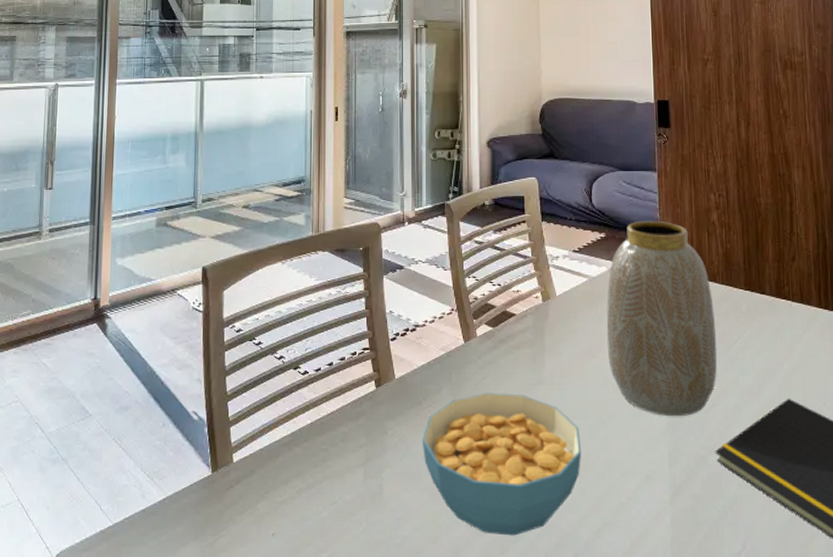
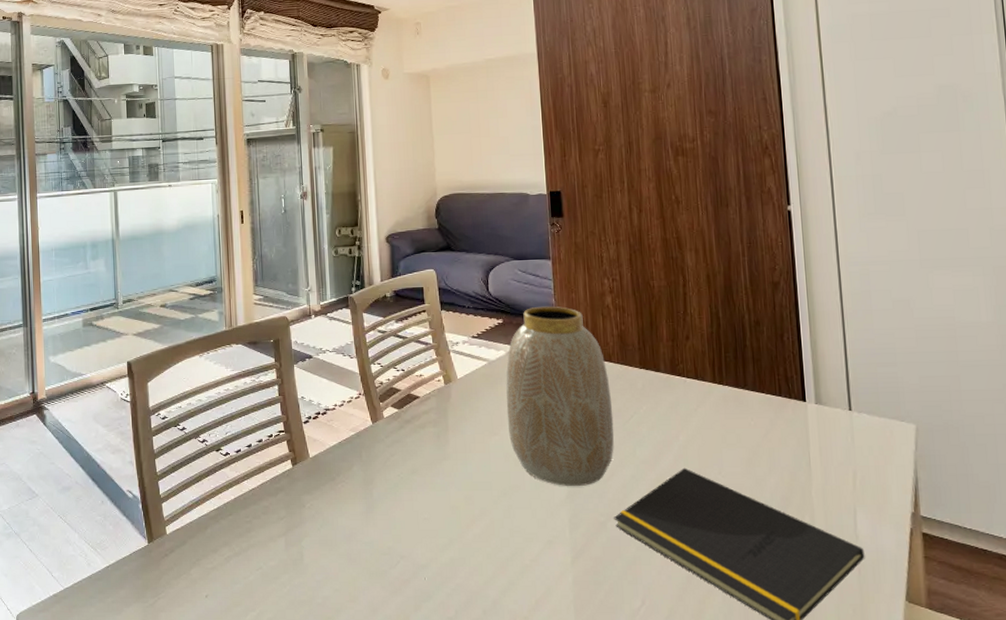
cereal bowl: present [421,392,582,536] -> none [337,468,487,595]

